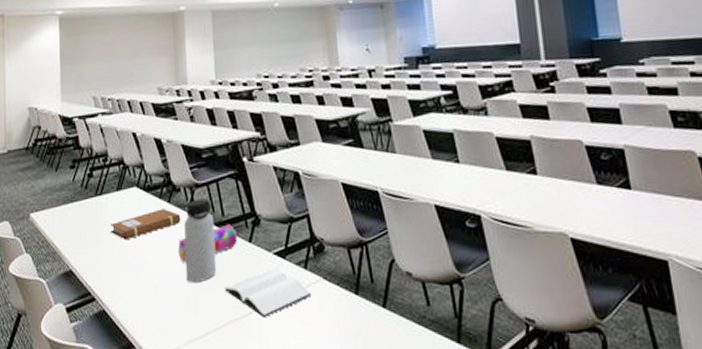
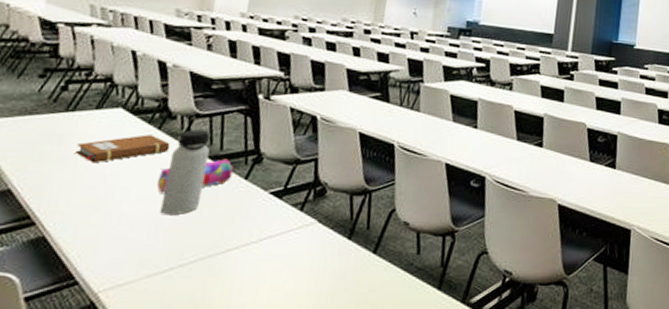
book: present [225,269,311,317] -> none [205,208,301,255]

